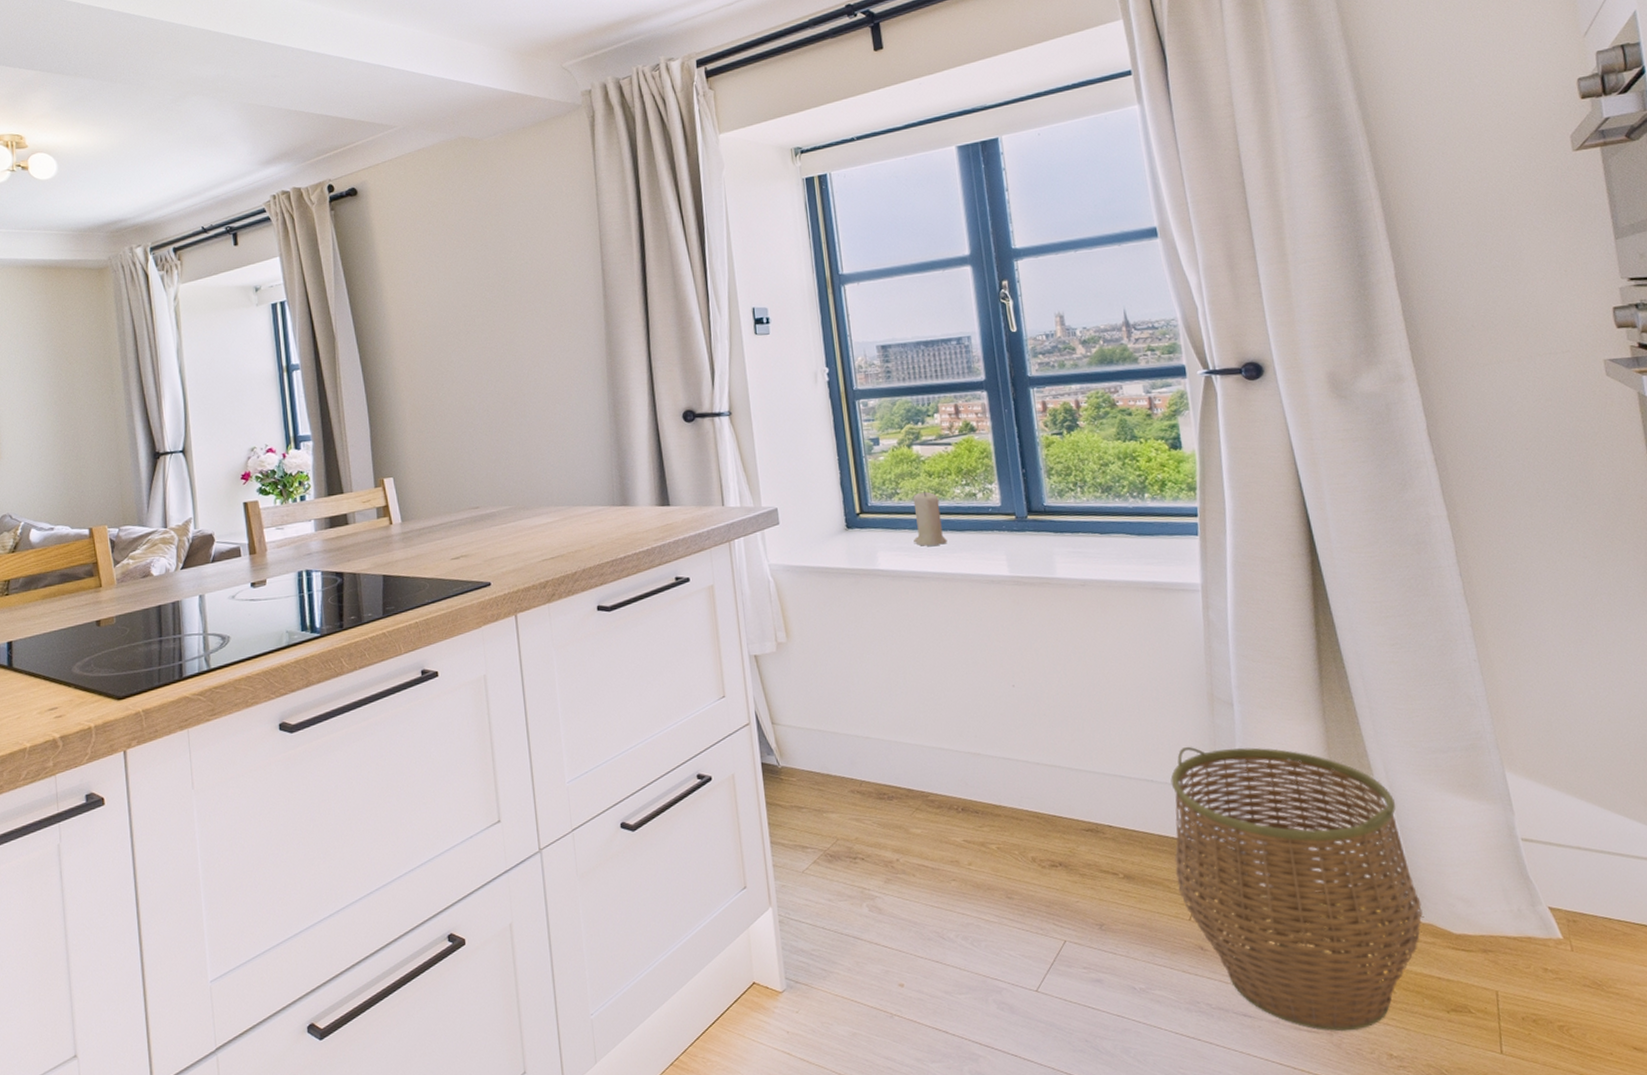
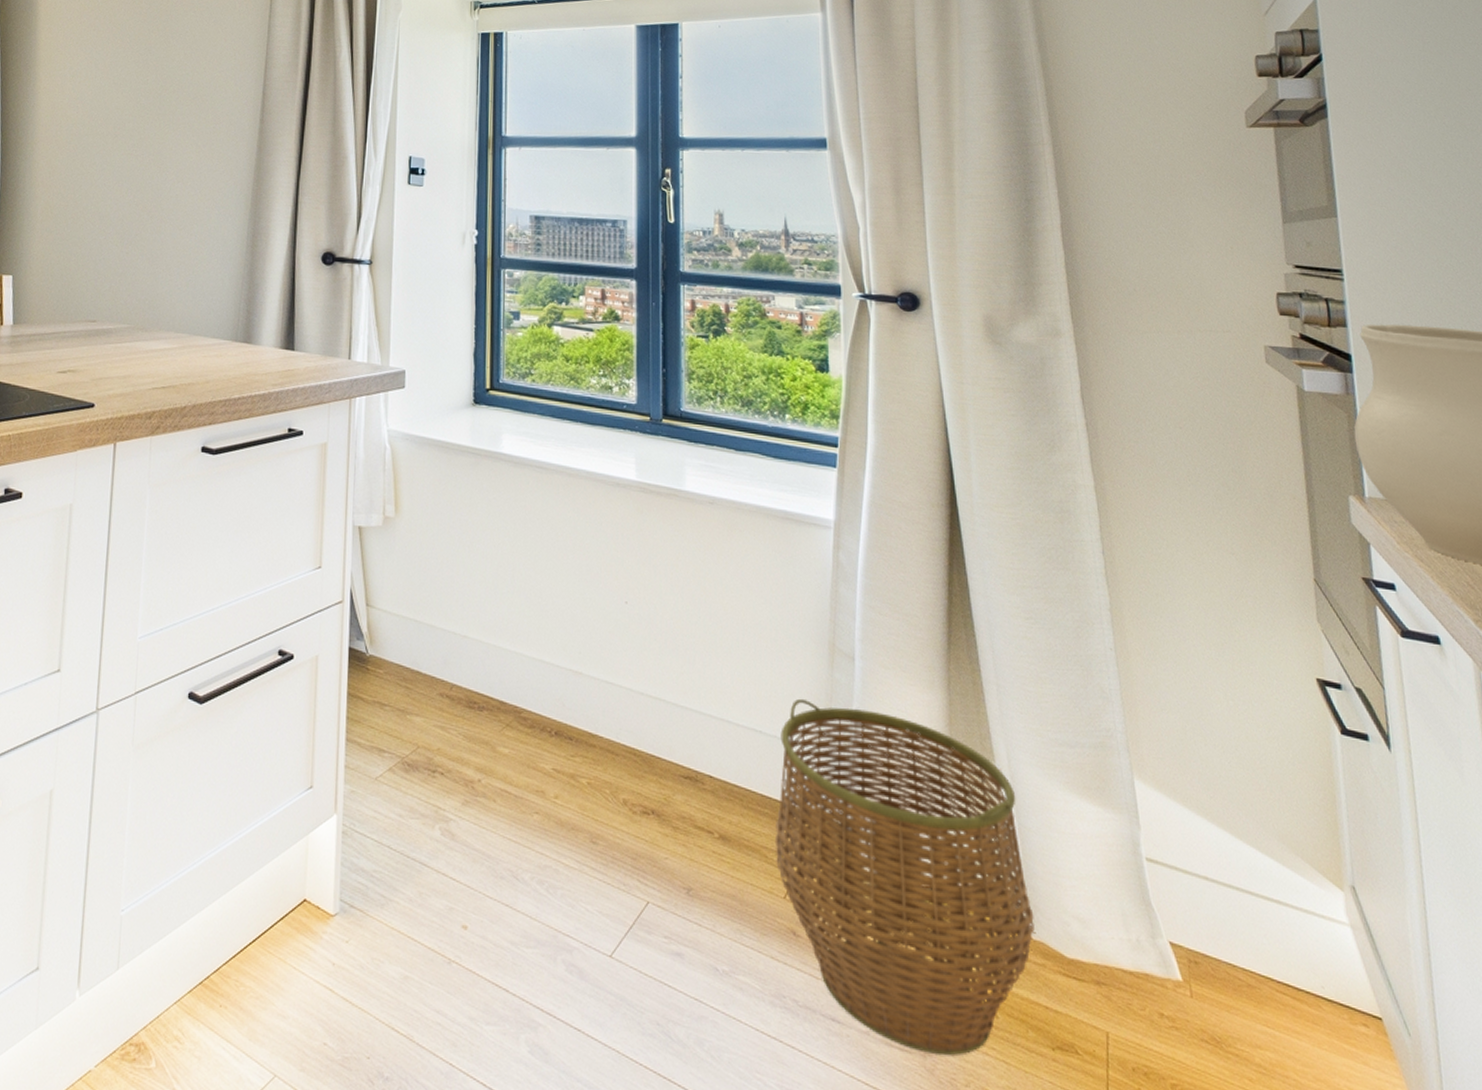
candle: present [913,490,948,546] -> none [542,375,577,436]

